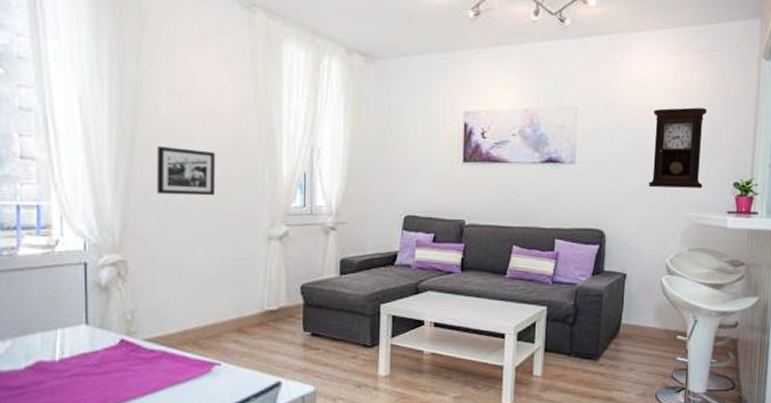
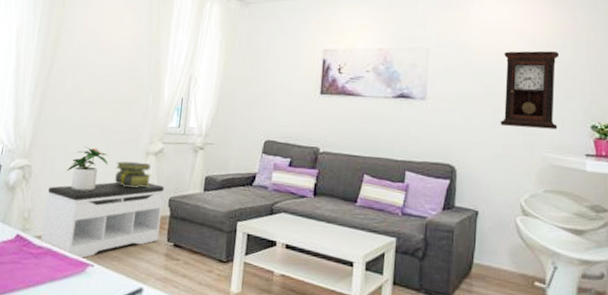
bench: none [151,271,294,359] -> present [41,181,165,259]
picture frame: present [157,147,216,196] -> none [63,71,113,115]
potted plant: none [172,235,223,285] -> present [66,147,108,191]
stack of books: none [233,248,276,278] -> present [115,161,151,188]

